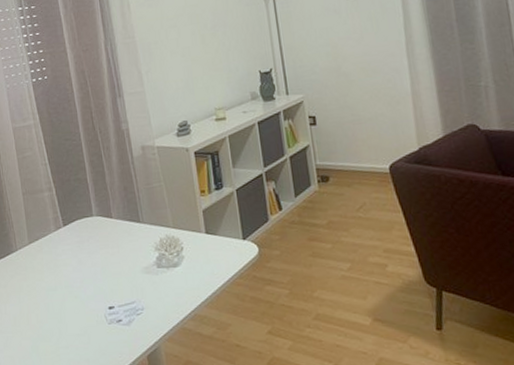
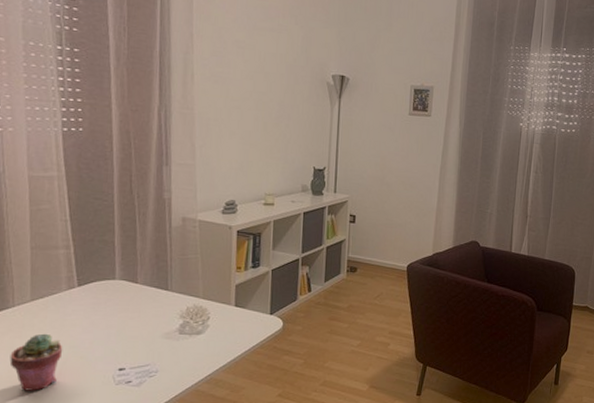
potted succulent: none [19,274,60,332] -> present [9,333,63,391]

